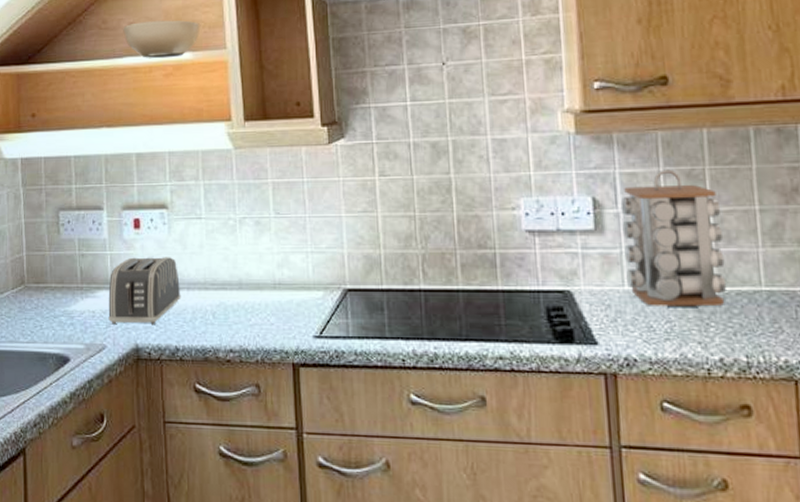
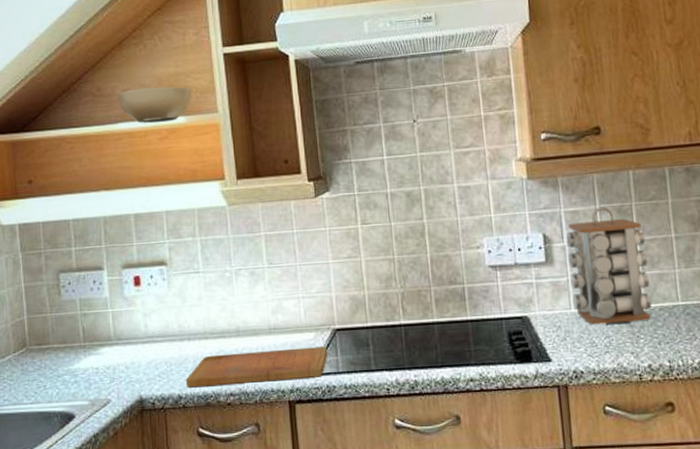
toaster: present [108,257,181,325] -> none [111,311,182,379]
cutting board: none [184,306,337,341] -> present [186,346,328,388]

